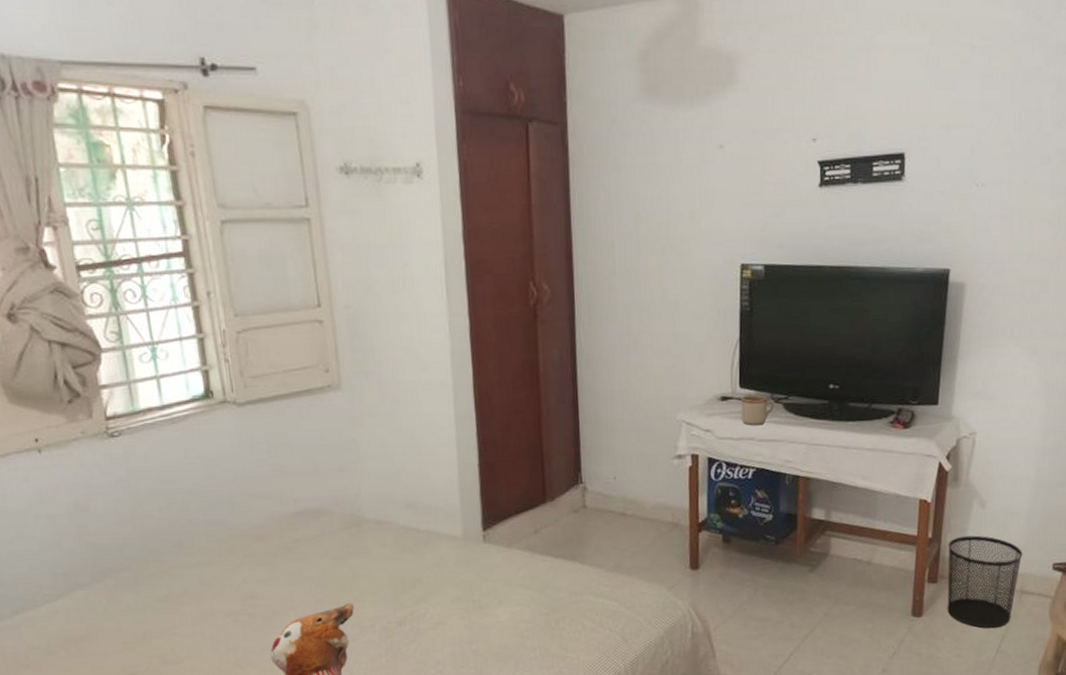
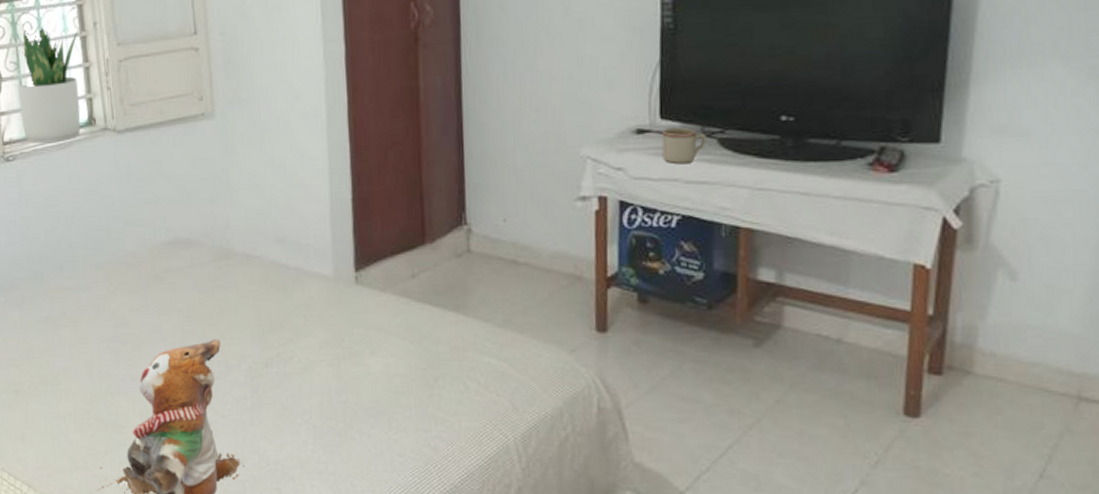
planter: none [121,295,197,419] -> present [18,26,81,144]
waste bin: present [947,535,1023,628] -> none [958,316,1080,443]

